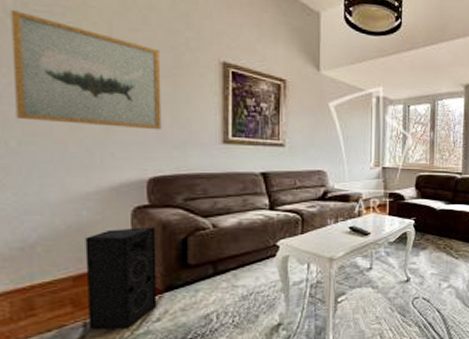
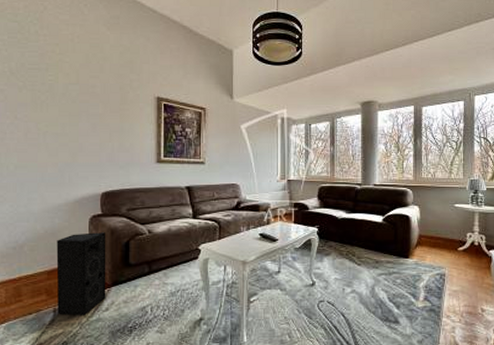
wall art: present [10,10,162,130] -> none [13,70,112,154]

